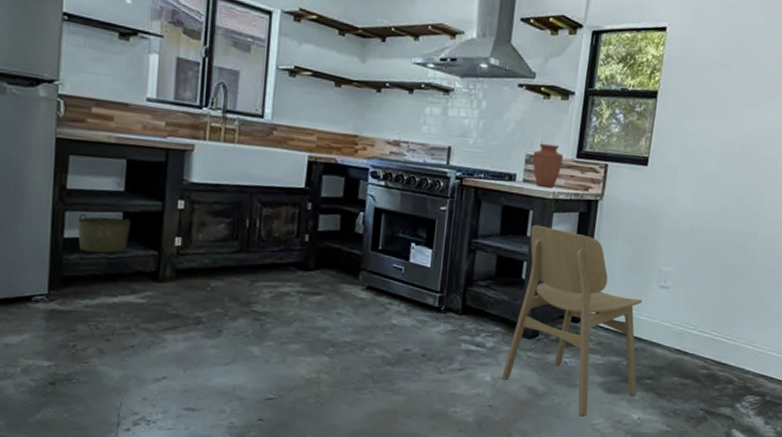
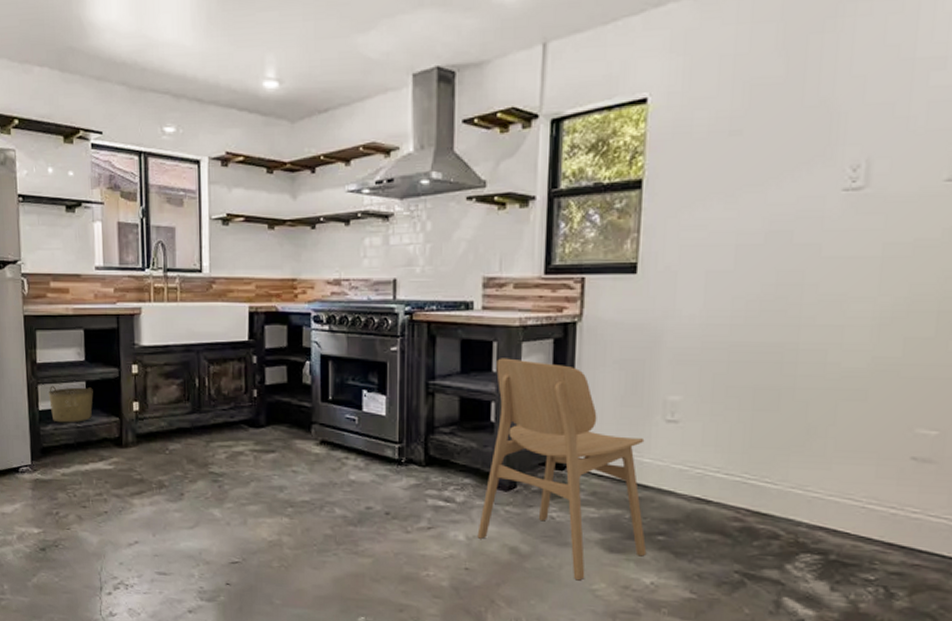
vase: present [532,143,564,188] -> none [491,262,529,313]

